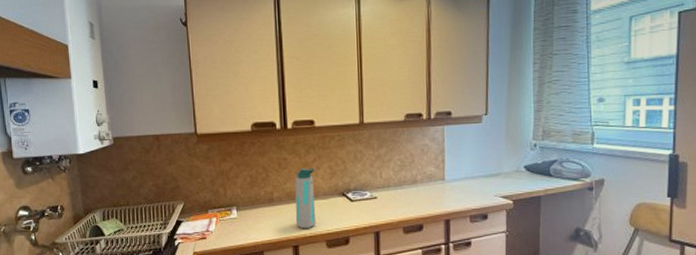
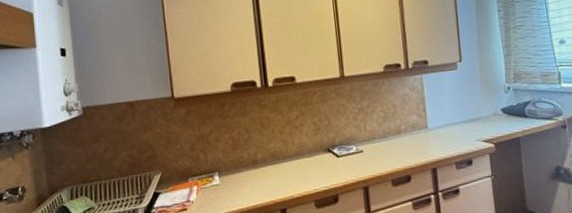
water bottle: present [295,168,316,228] -> none [278,126,303,190]

